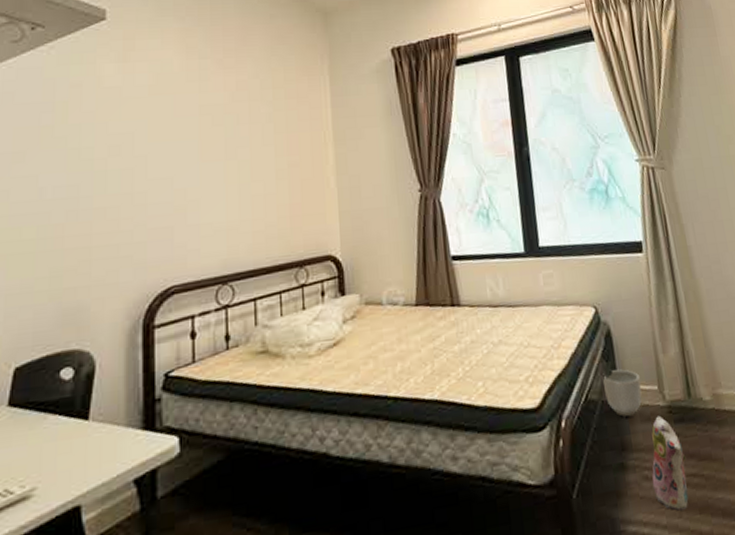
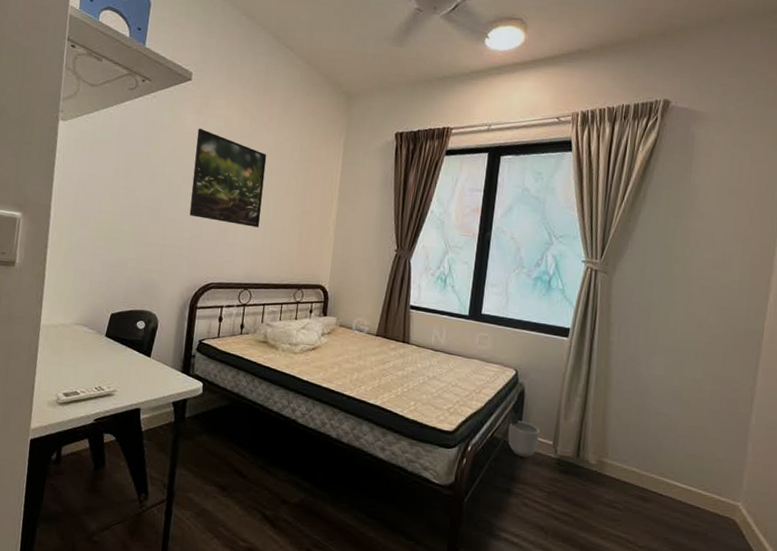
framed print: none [123,80,232,200] -> present [189,128,267,228]
plush toy: present [651,415,688,511] -> none [529,463,562,536]

